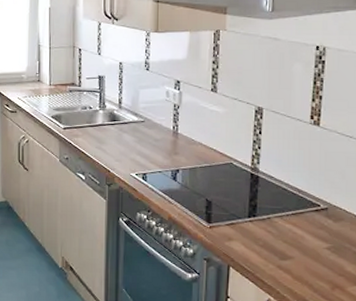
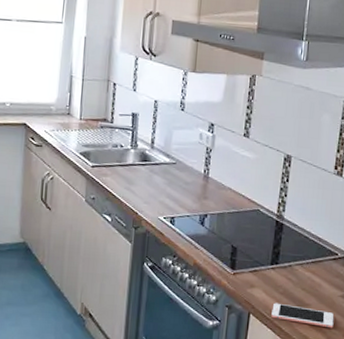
cell phone: none [252,255,321,281] -> present [271,303,334,329]

